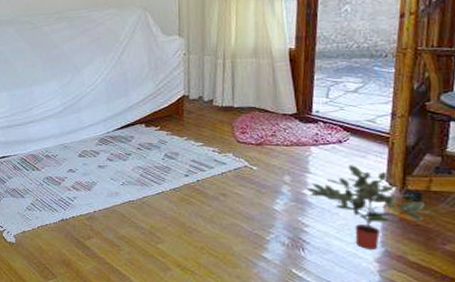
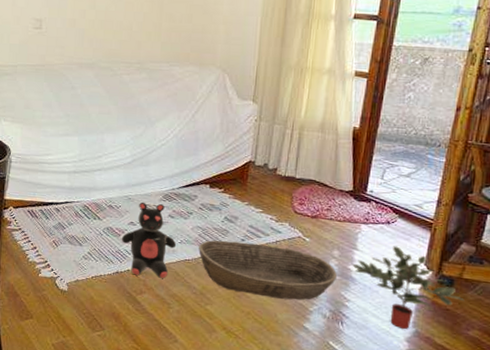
stuffed animal: none [62,148,119,221] -> present [121,201,177,278]
basket: none [142,177,291,231] -> present [199,240,337,300]

